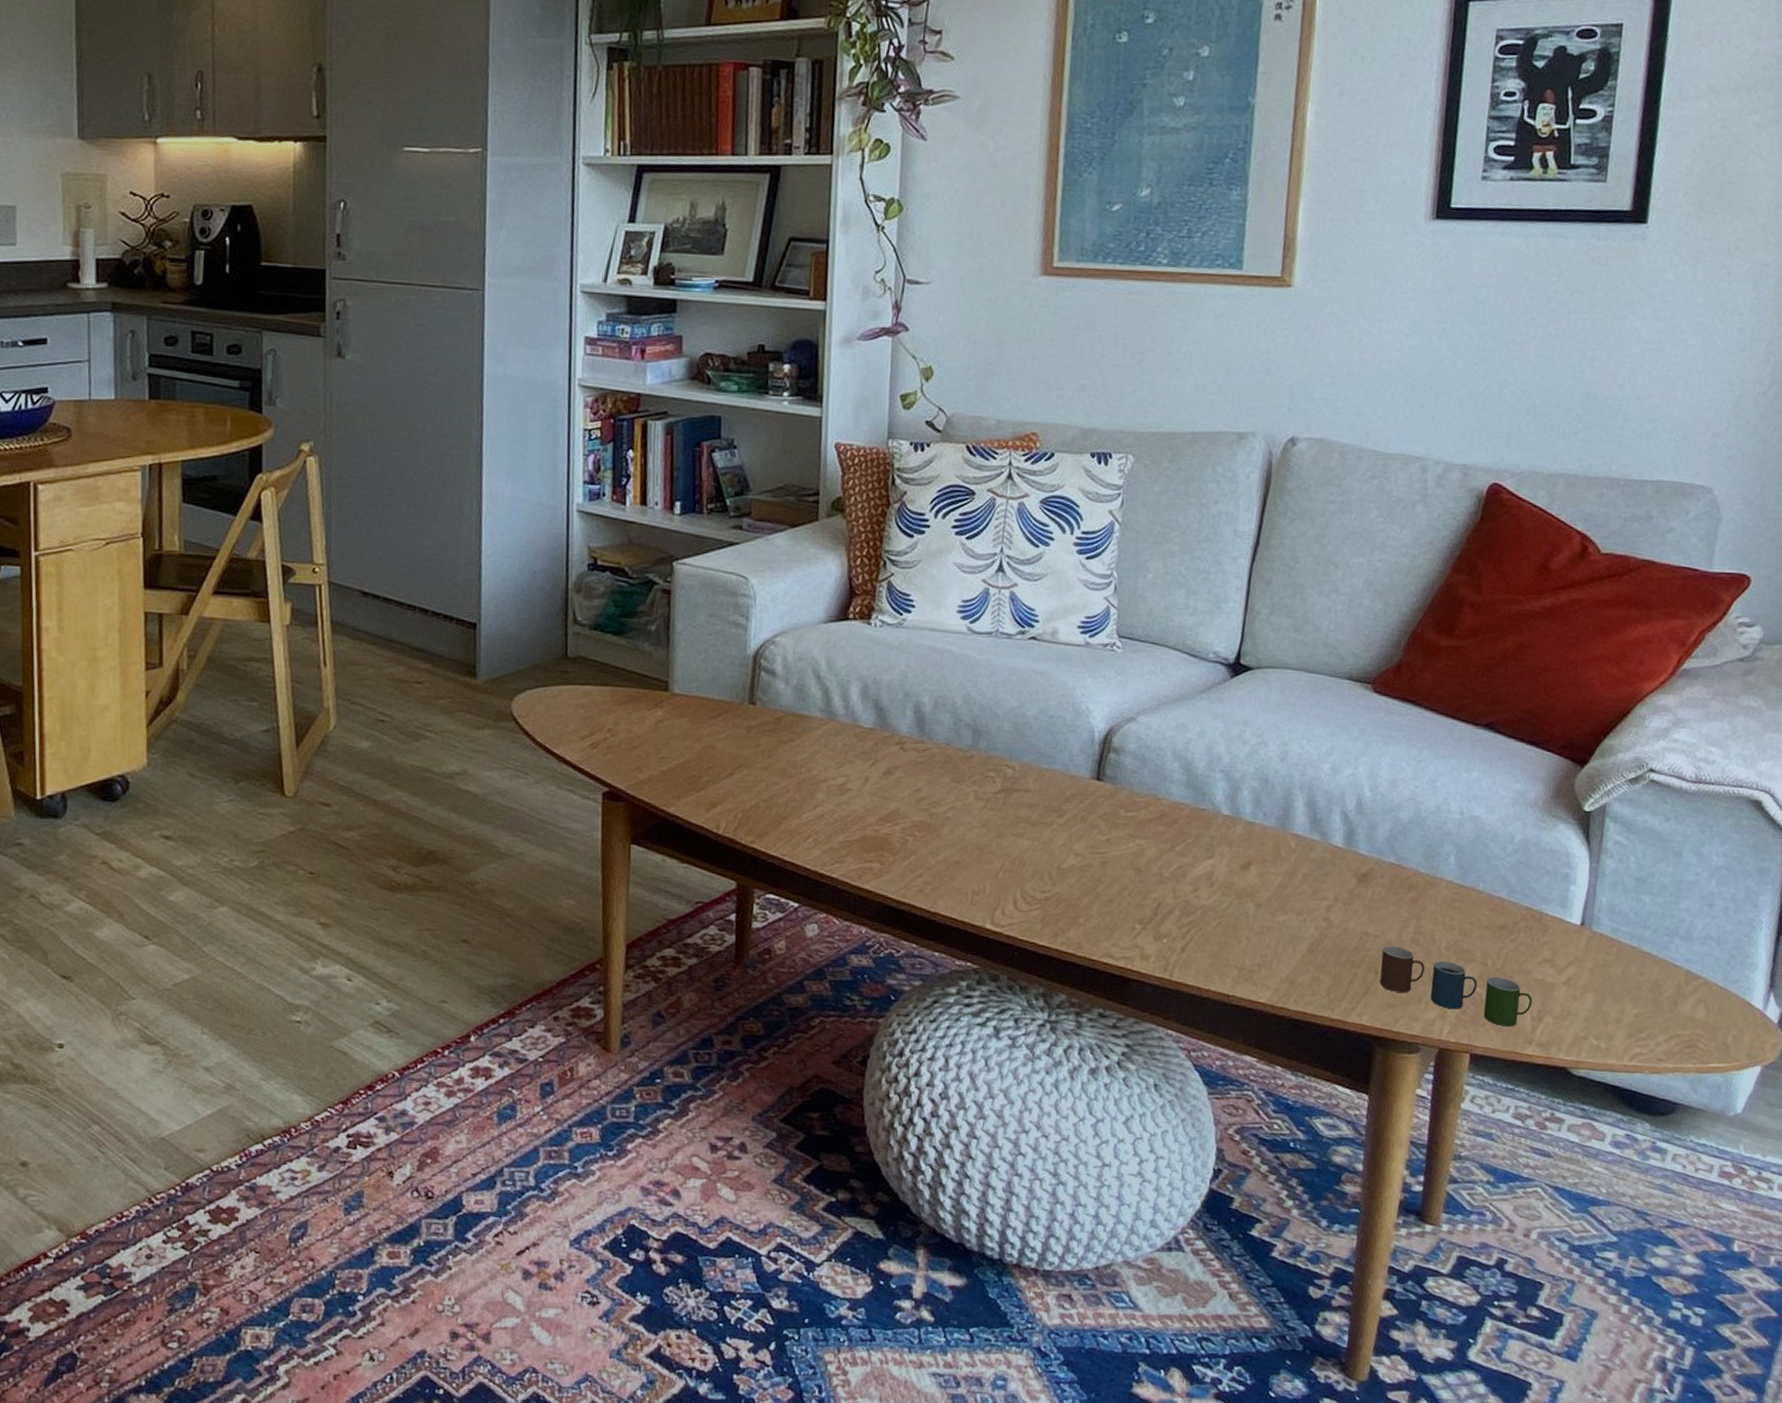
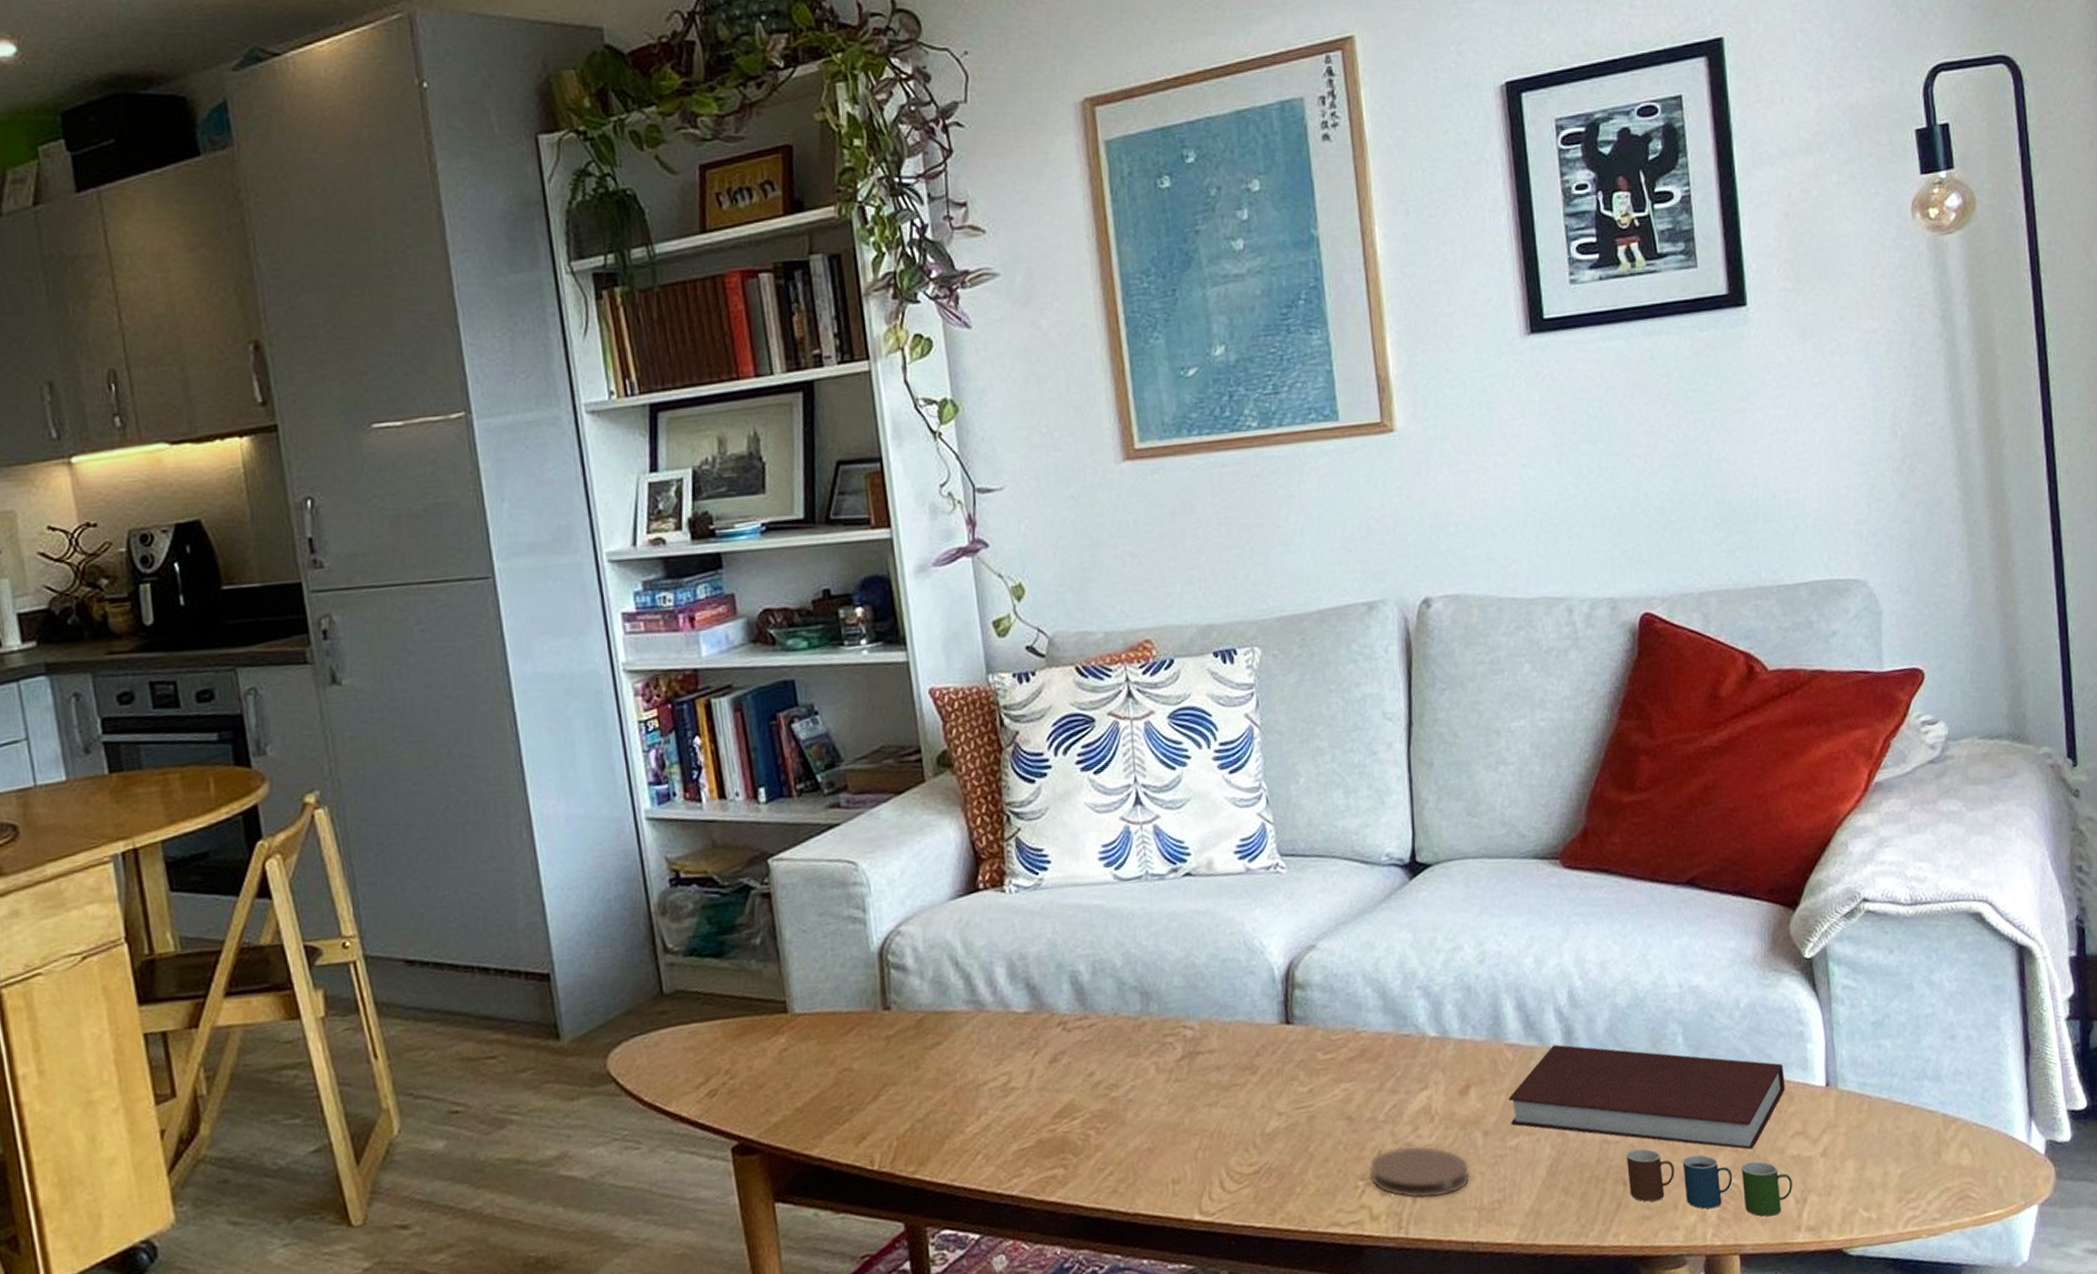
coaster: none [1147,902,1237,952] -> present [1370,1145,1470,1199]
notebook: none [1282,842,1544,966] -> present [1508,1044,1786,1150]

